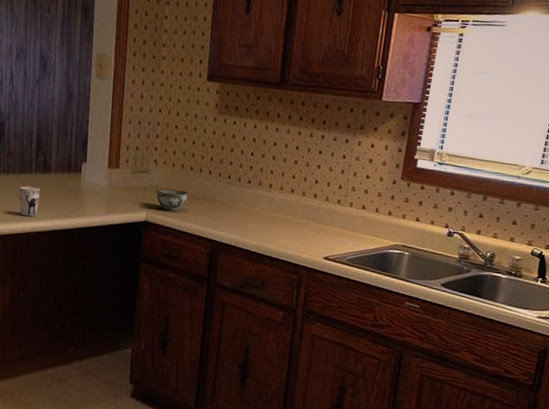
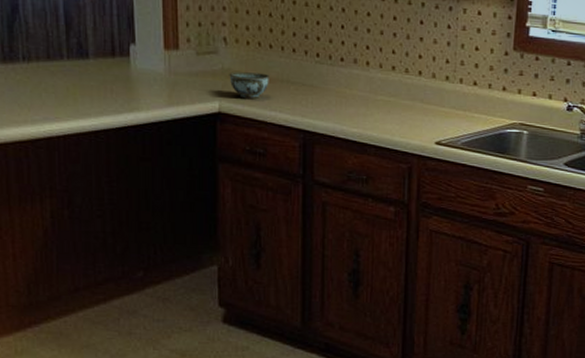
cup: present [19,186,41,217] -> none [48,76,77,115]

